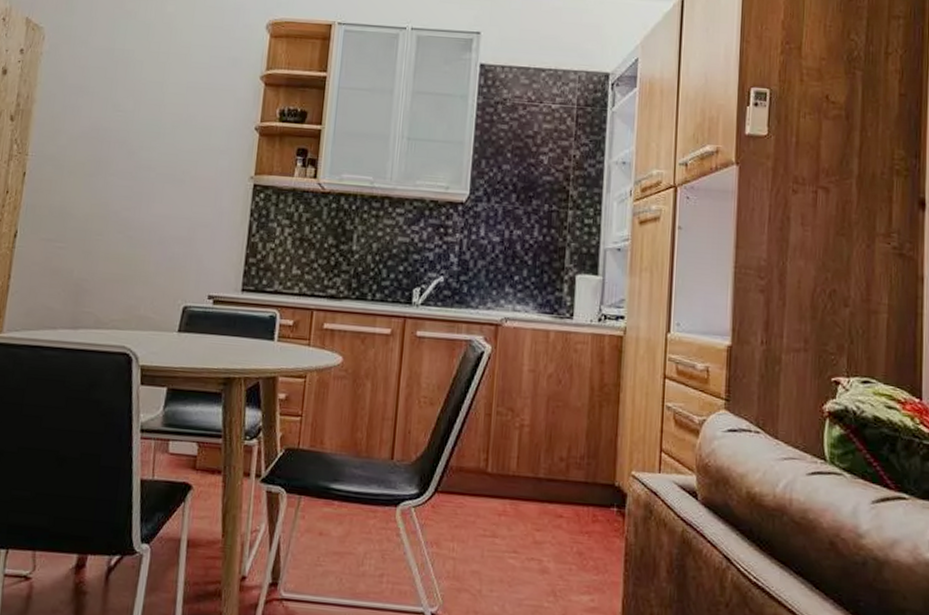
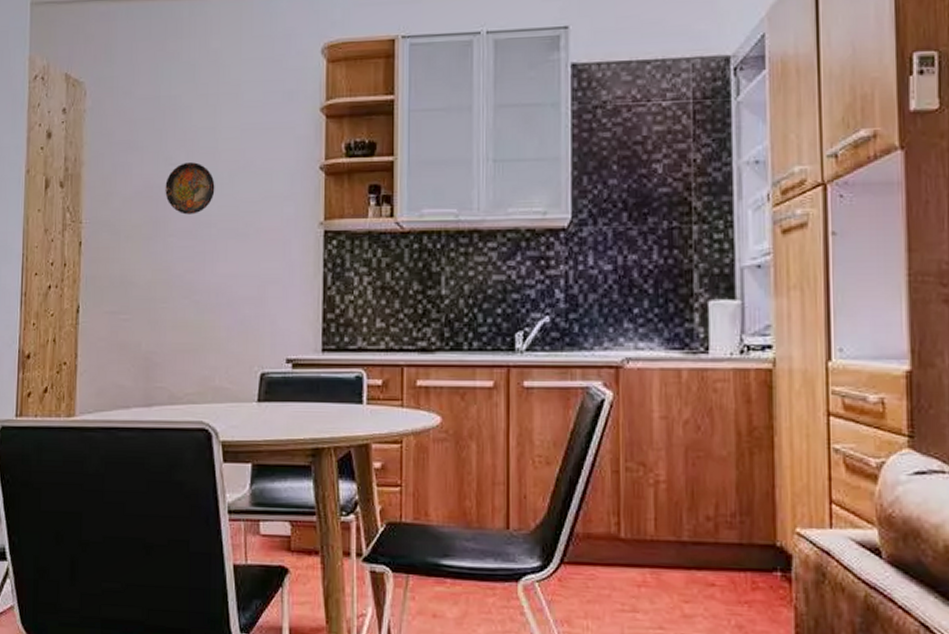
decorative plate: none [110,111,158,158] -> present [165,162,215,215]

